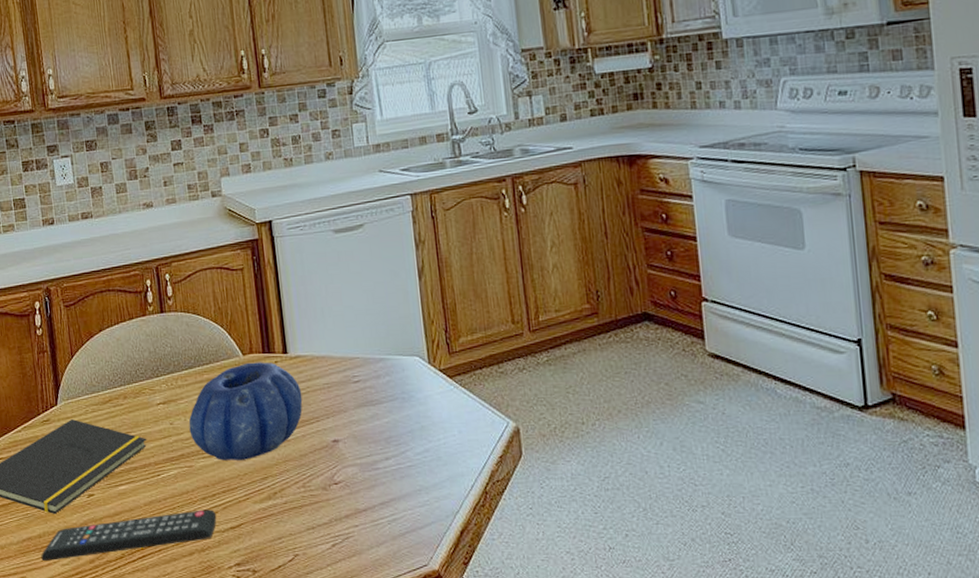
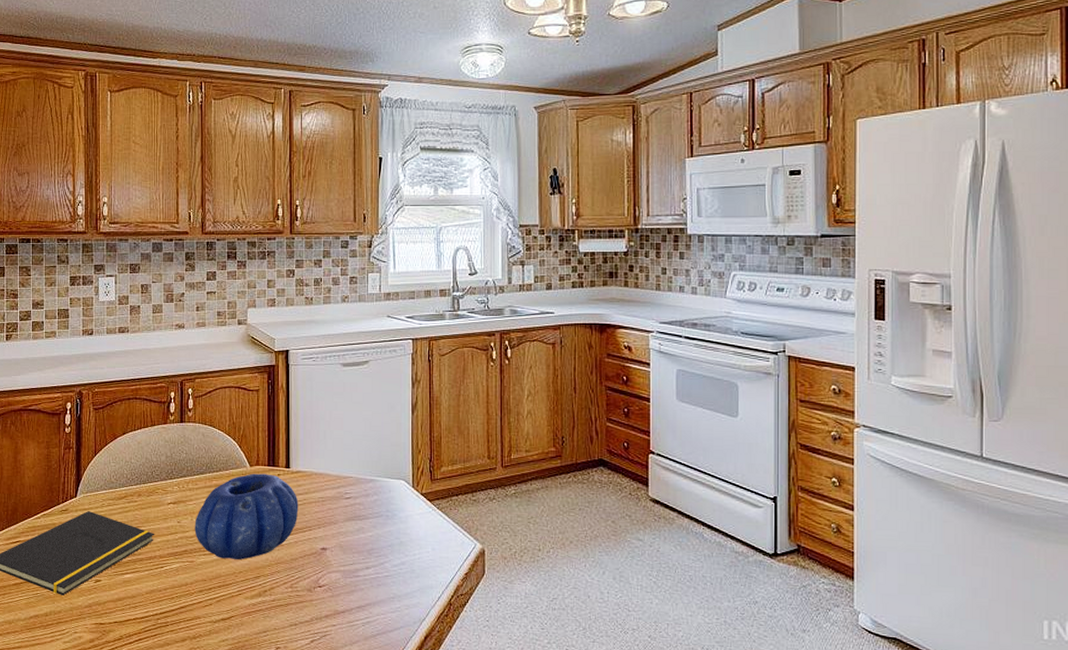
remote control: present [41,509,217,561] -> none [45,601,210,638]

